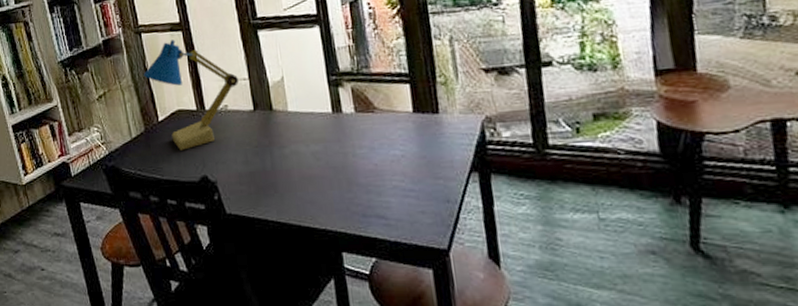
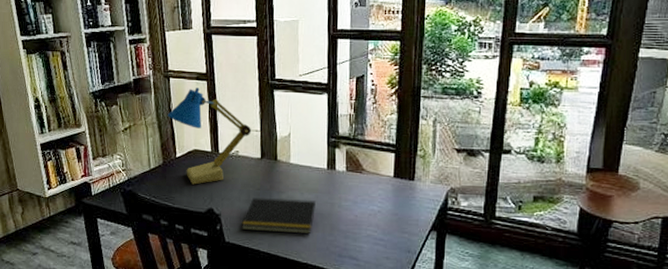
notepad: none [242,152,326,197] -> present [241,197,316,234]

